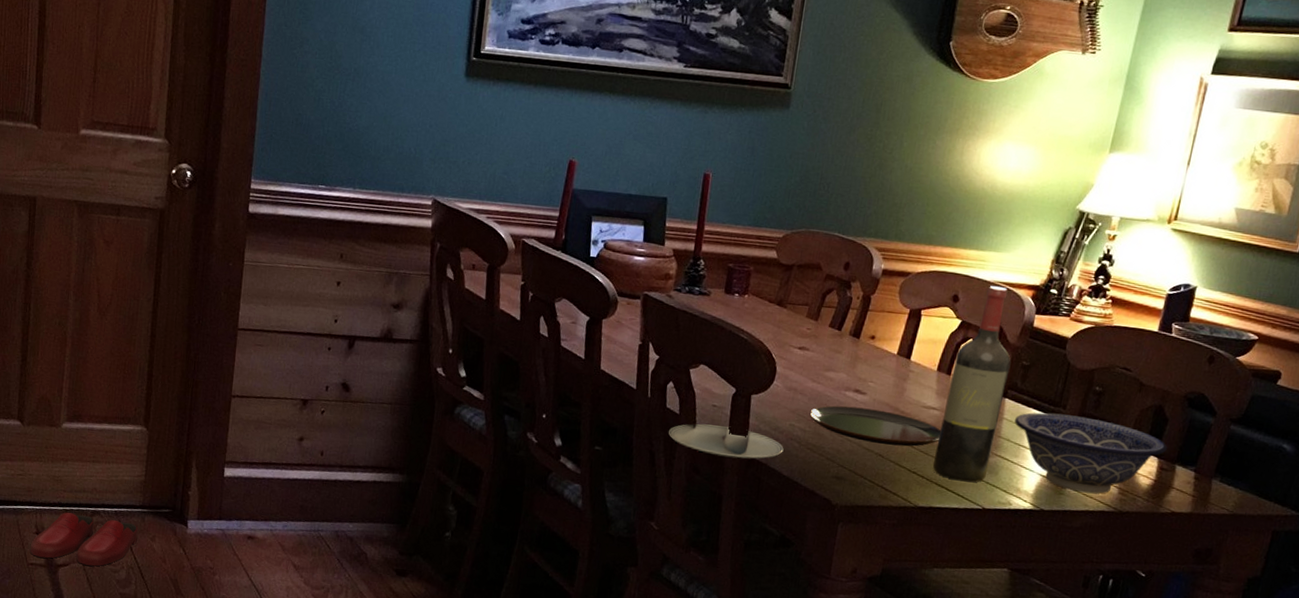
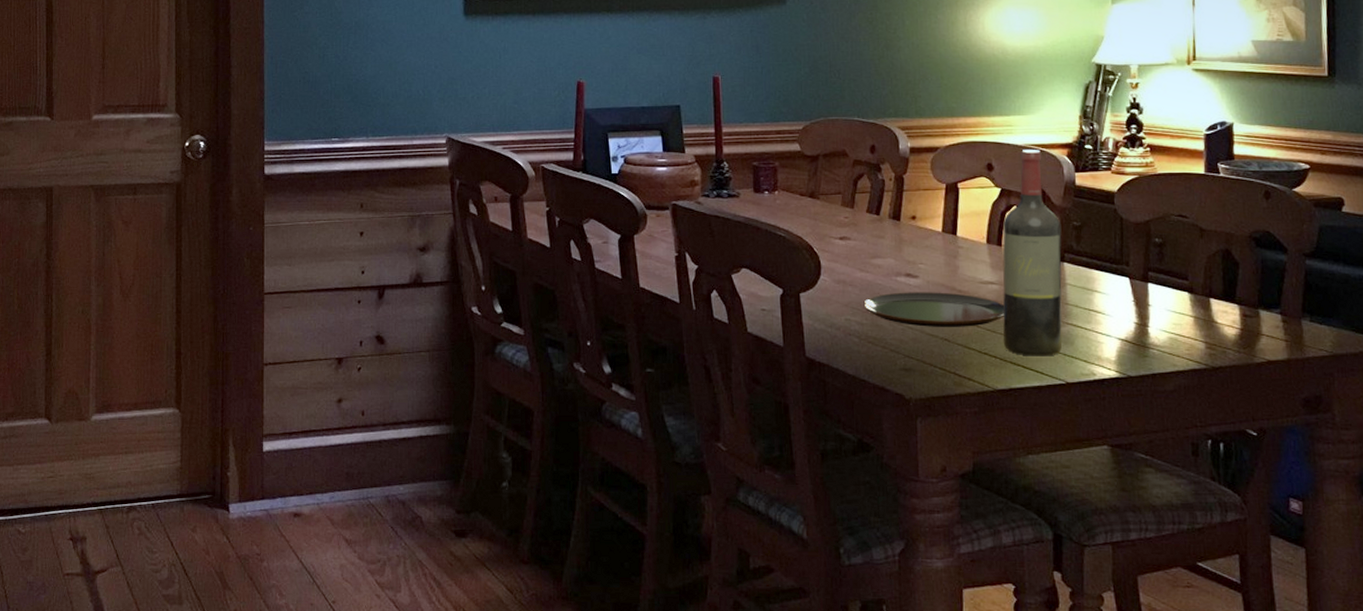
slippers: present [30,512,138,567] -> none [66,512,178,568]
plate: present [668,423,784,460] -> none [720,330,844,363]
decorative bowl: present [1014,412,1167,494] -> none [1079,271,1245,352]

